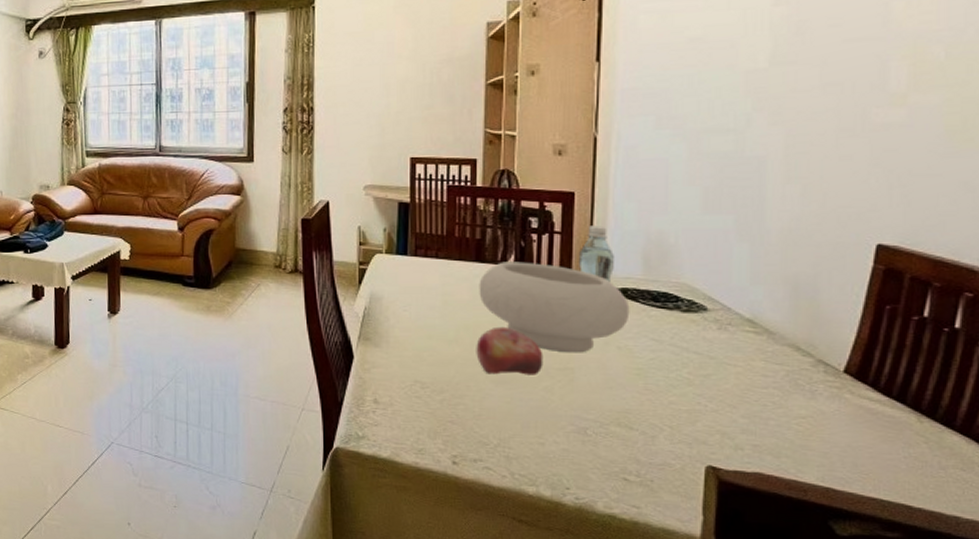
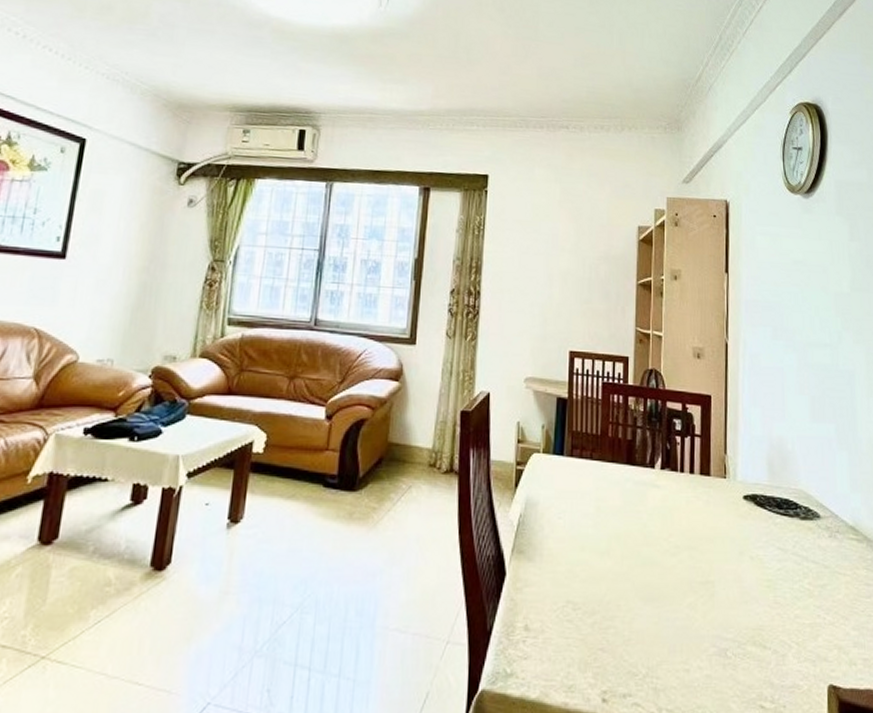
fruit: present [476,326,543,375] -> none [626,536,688,591]
bowl: present [479,262,630,353] -> none [629,465,759,564]
bottle: present [579,226,615,283] -> none [716,430,746,489]

